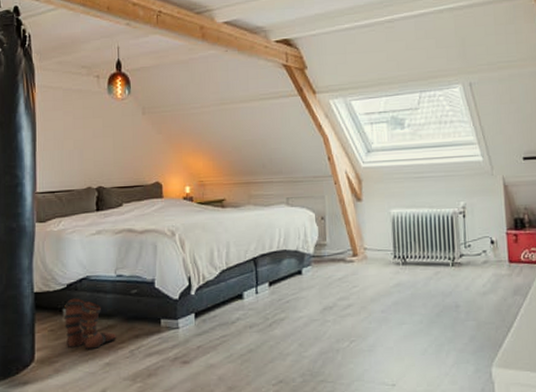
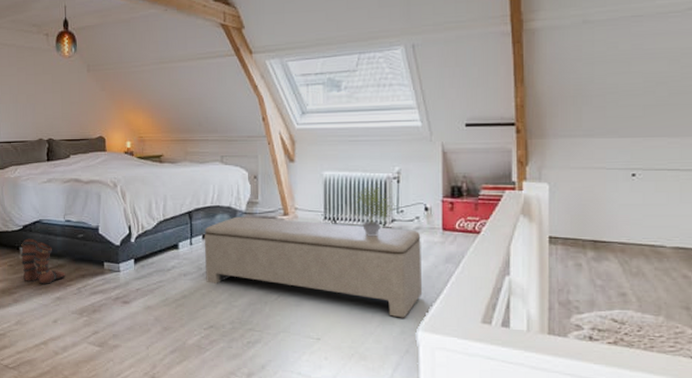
bench: none [270,259,493,356] -> present [204,216,422,318]
potted plant: none [419,218,464,274] -> present [350,182,397,237]

